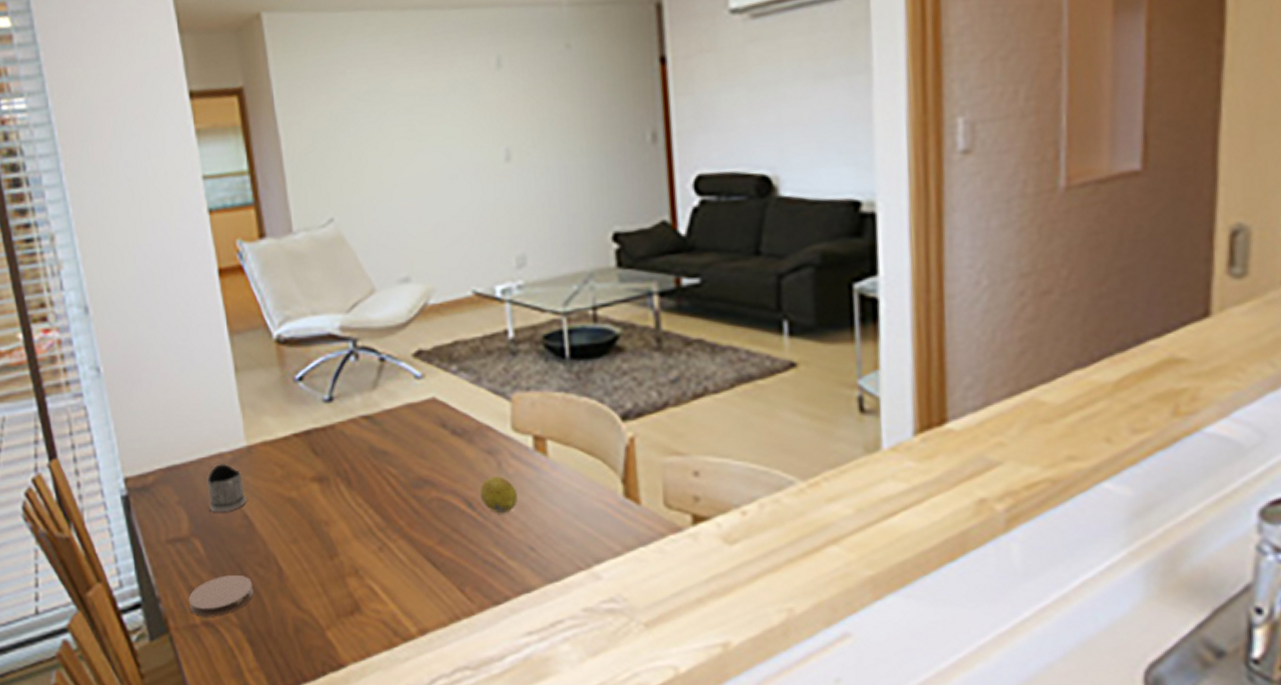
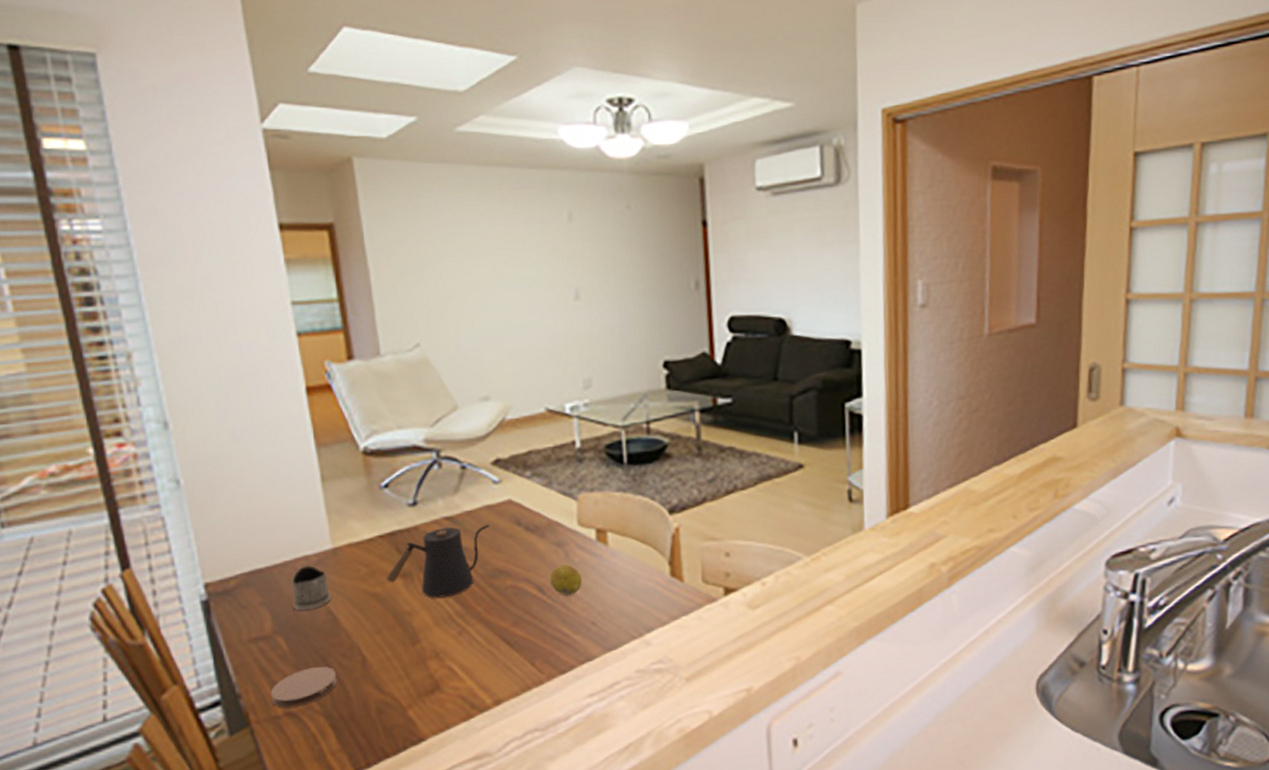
kettle: none [302,424,412,507] -> present [386,523,490,598]

